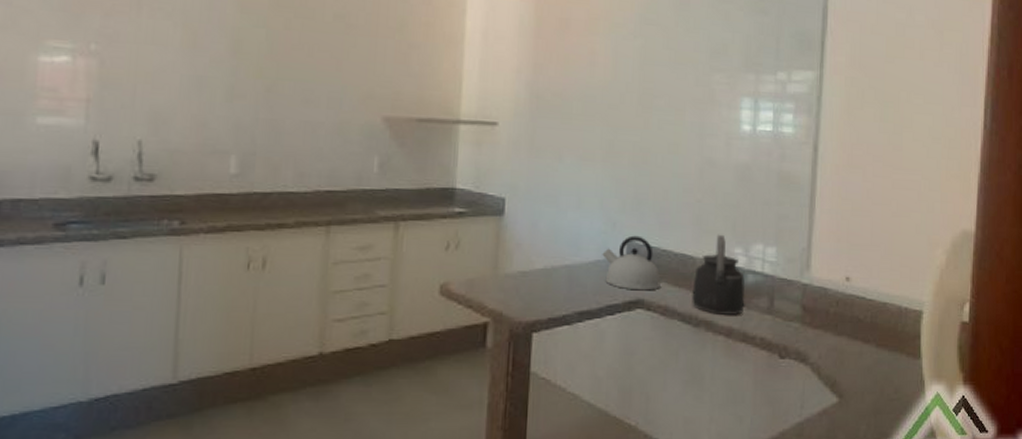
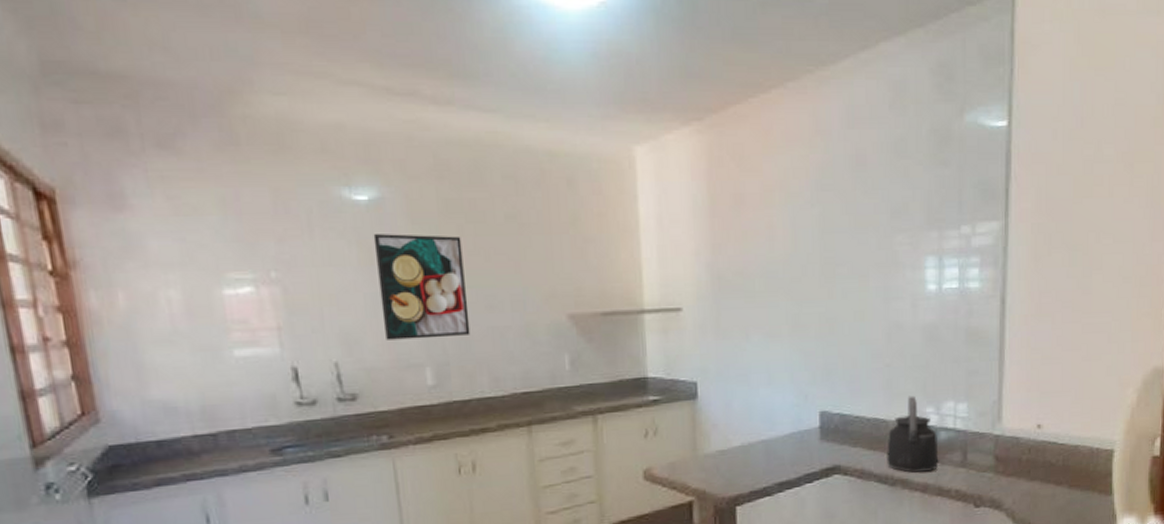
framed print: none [195,19,287,127] -> present [373,234,471,340]
kettle: present [602,235,661,291] -> none [796,405,856,458]

